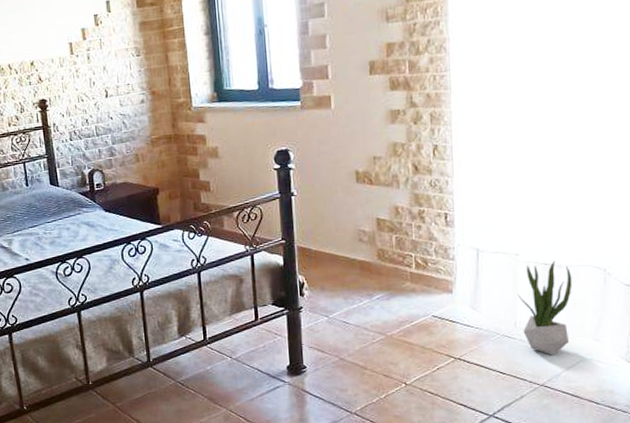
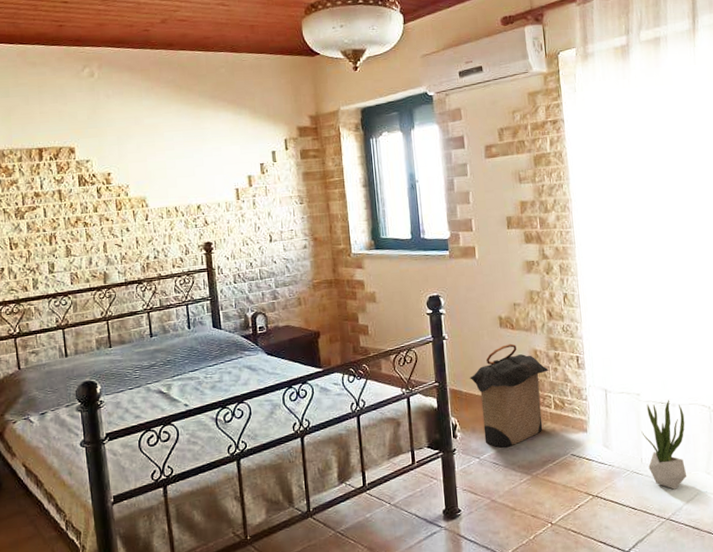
laundry hamper: none [320,200,411,307] -> present [470,343,549,448]

